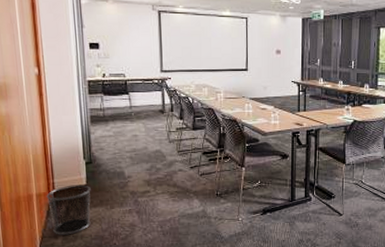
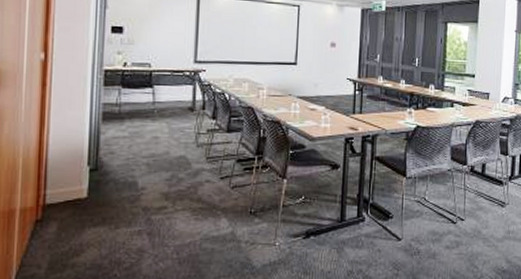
waste bin: present [46,185,91,235] -> none [33,197,93,263]

